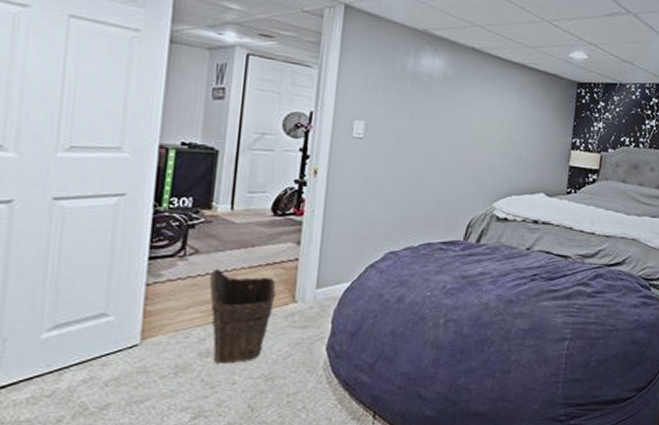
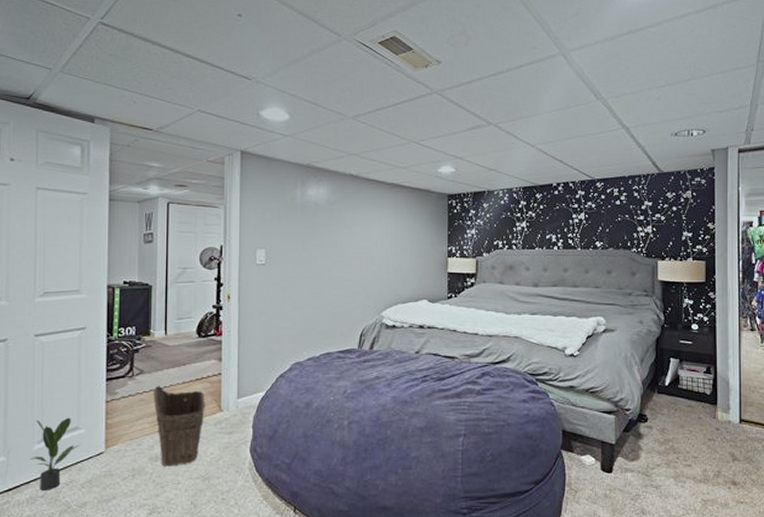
potted plant: none [35,301,108,389] -> present [30,417,81,490]

